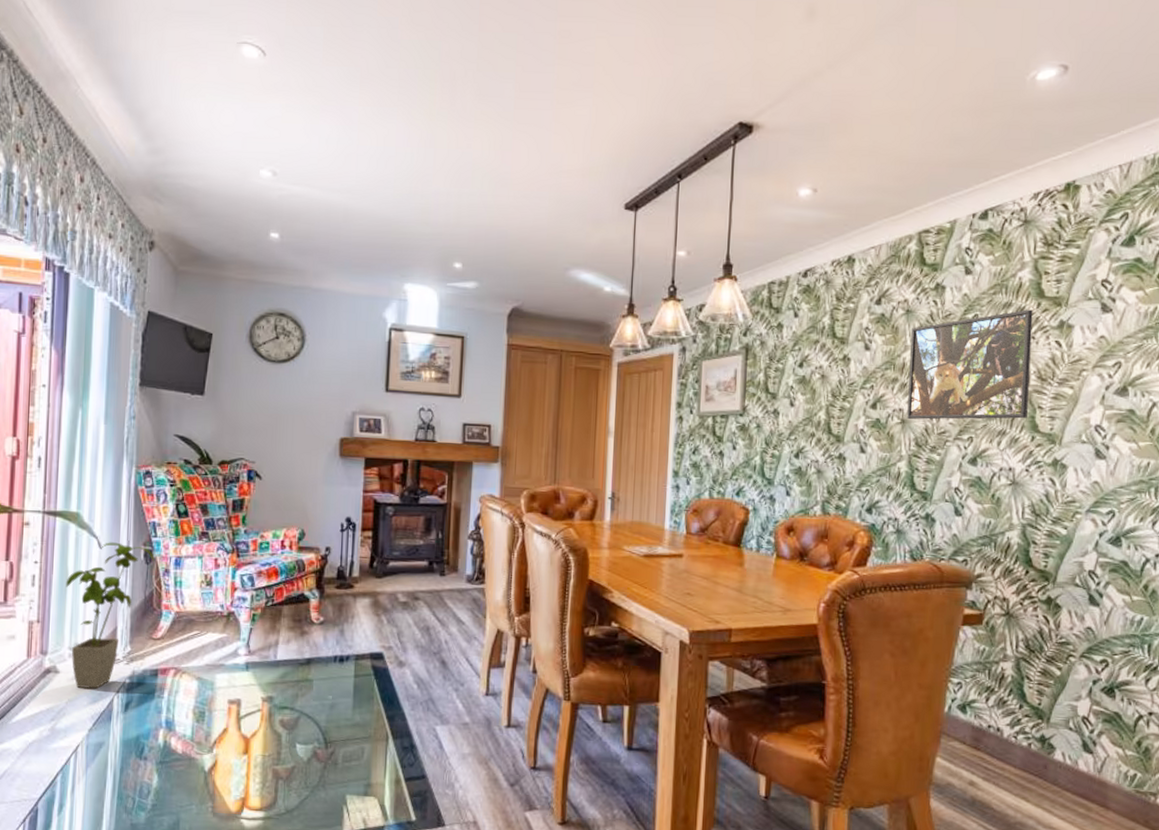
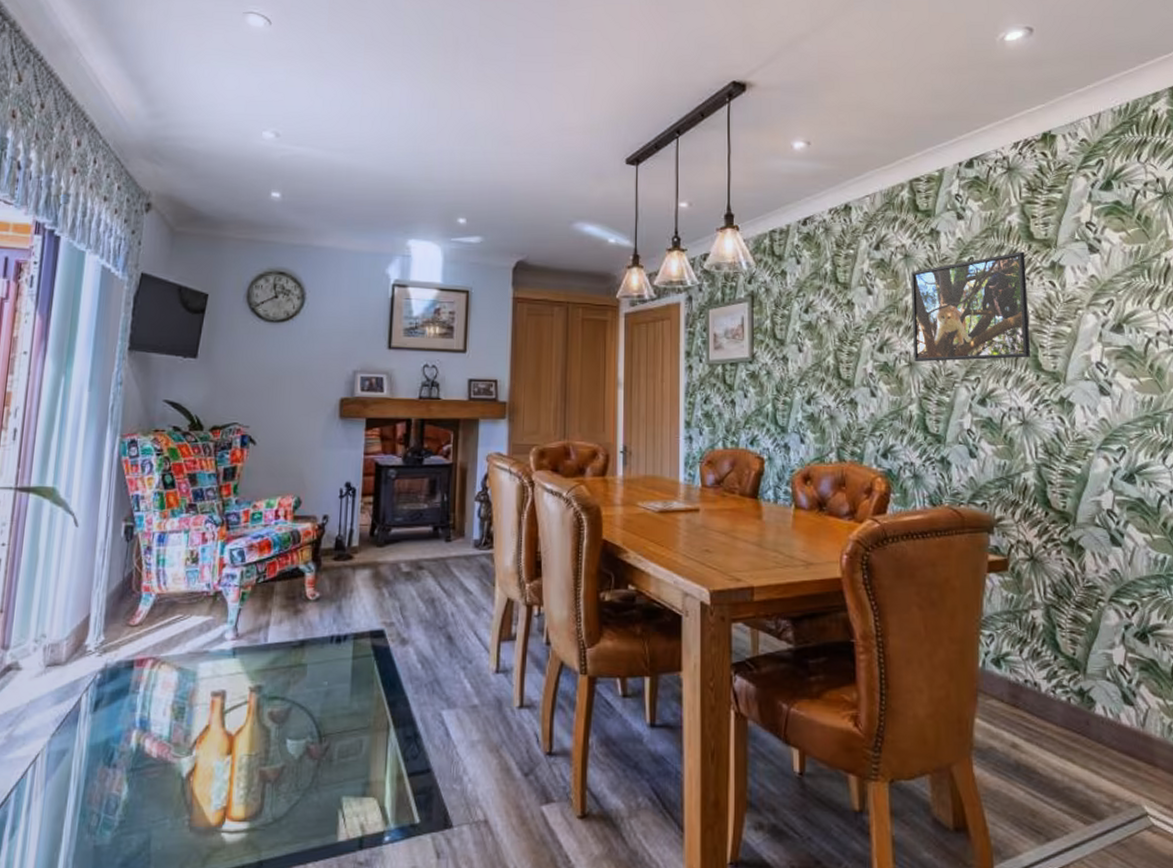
house plant: present [65,542,155,689] -> none [35,519,136,687]

